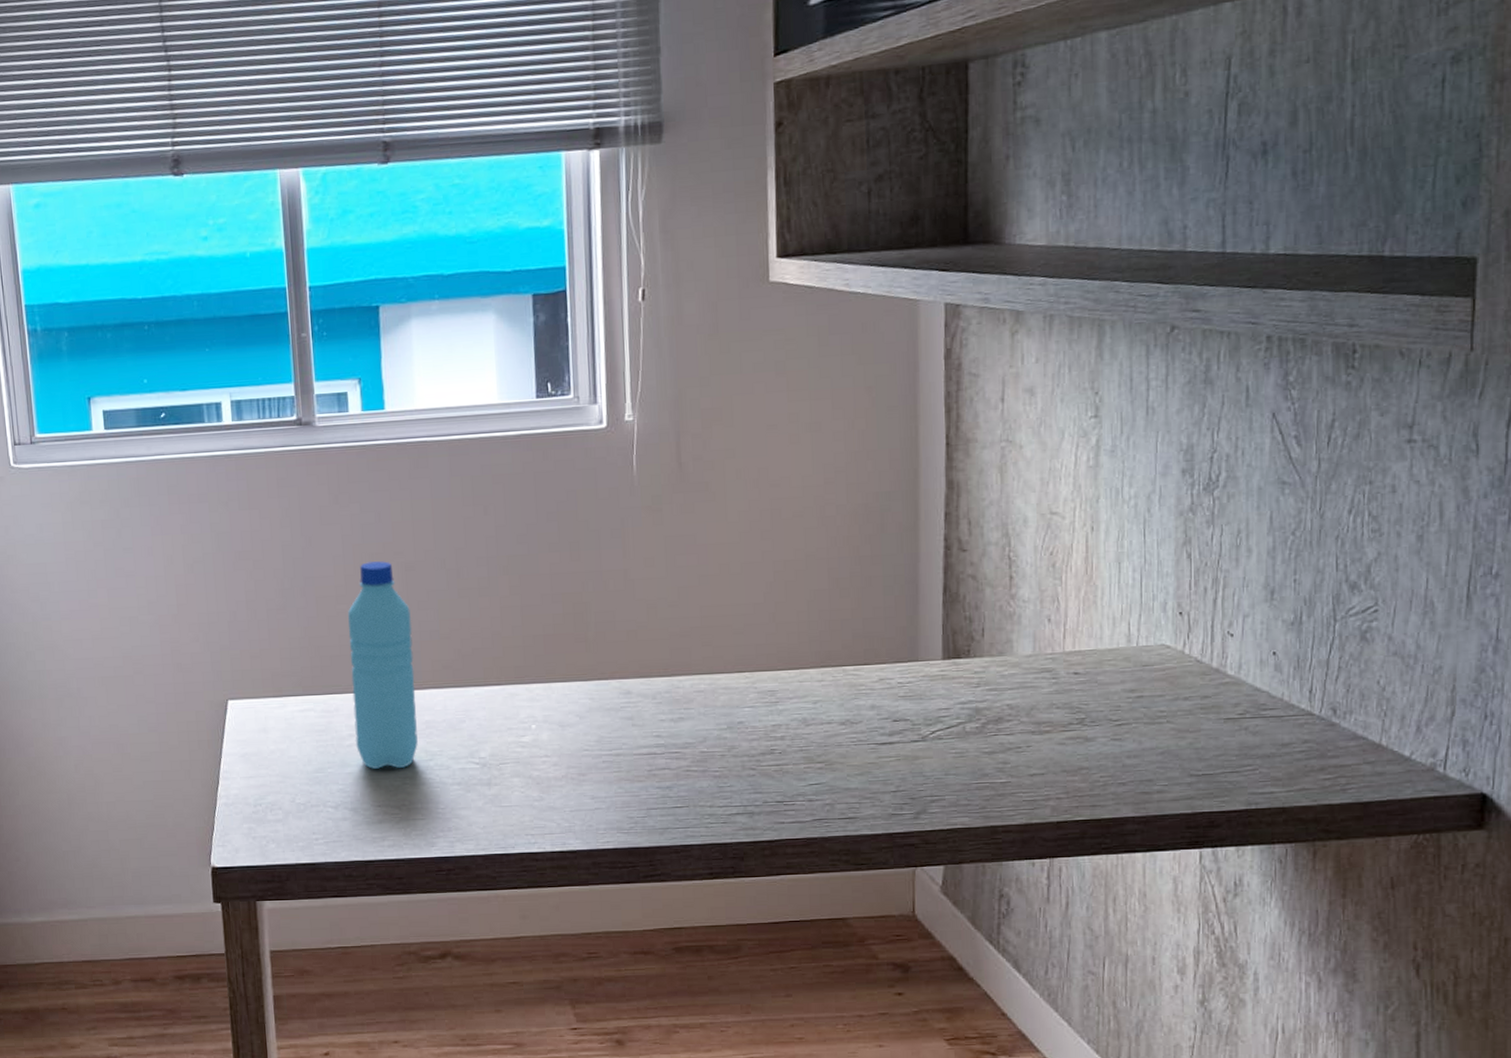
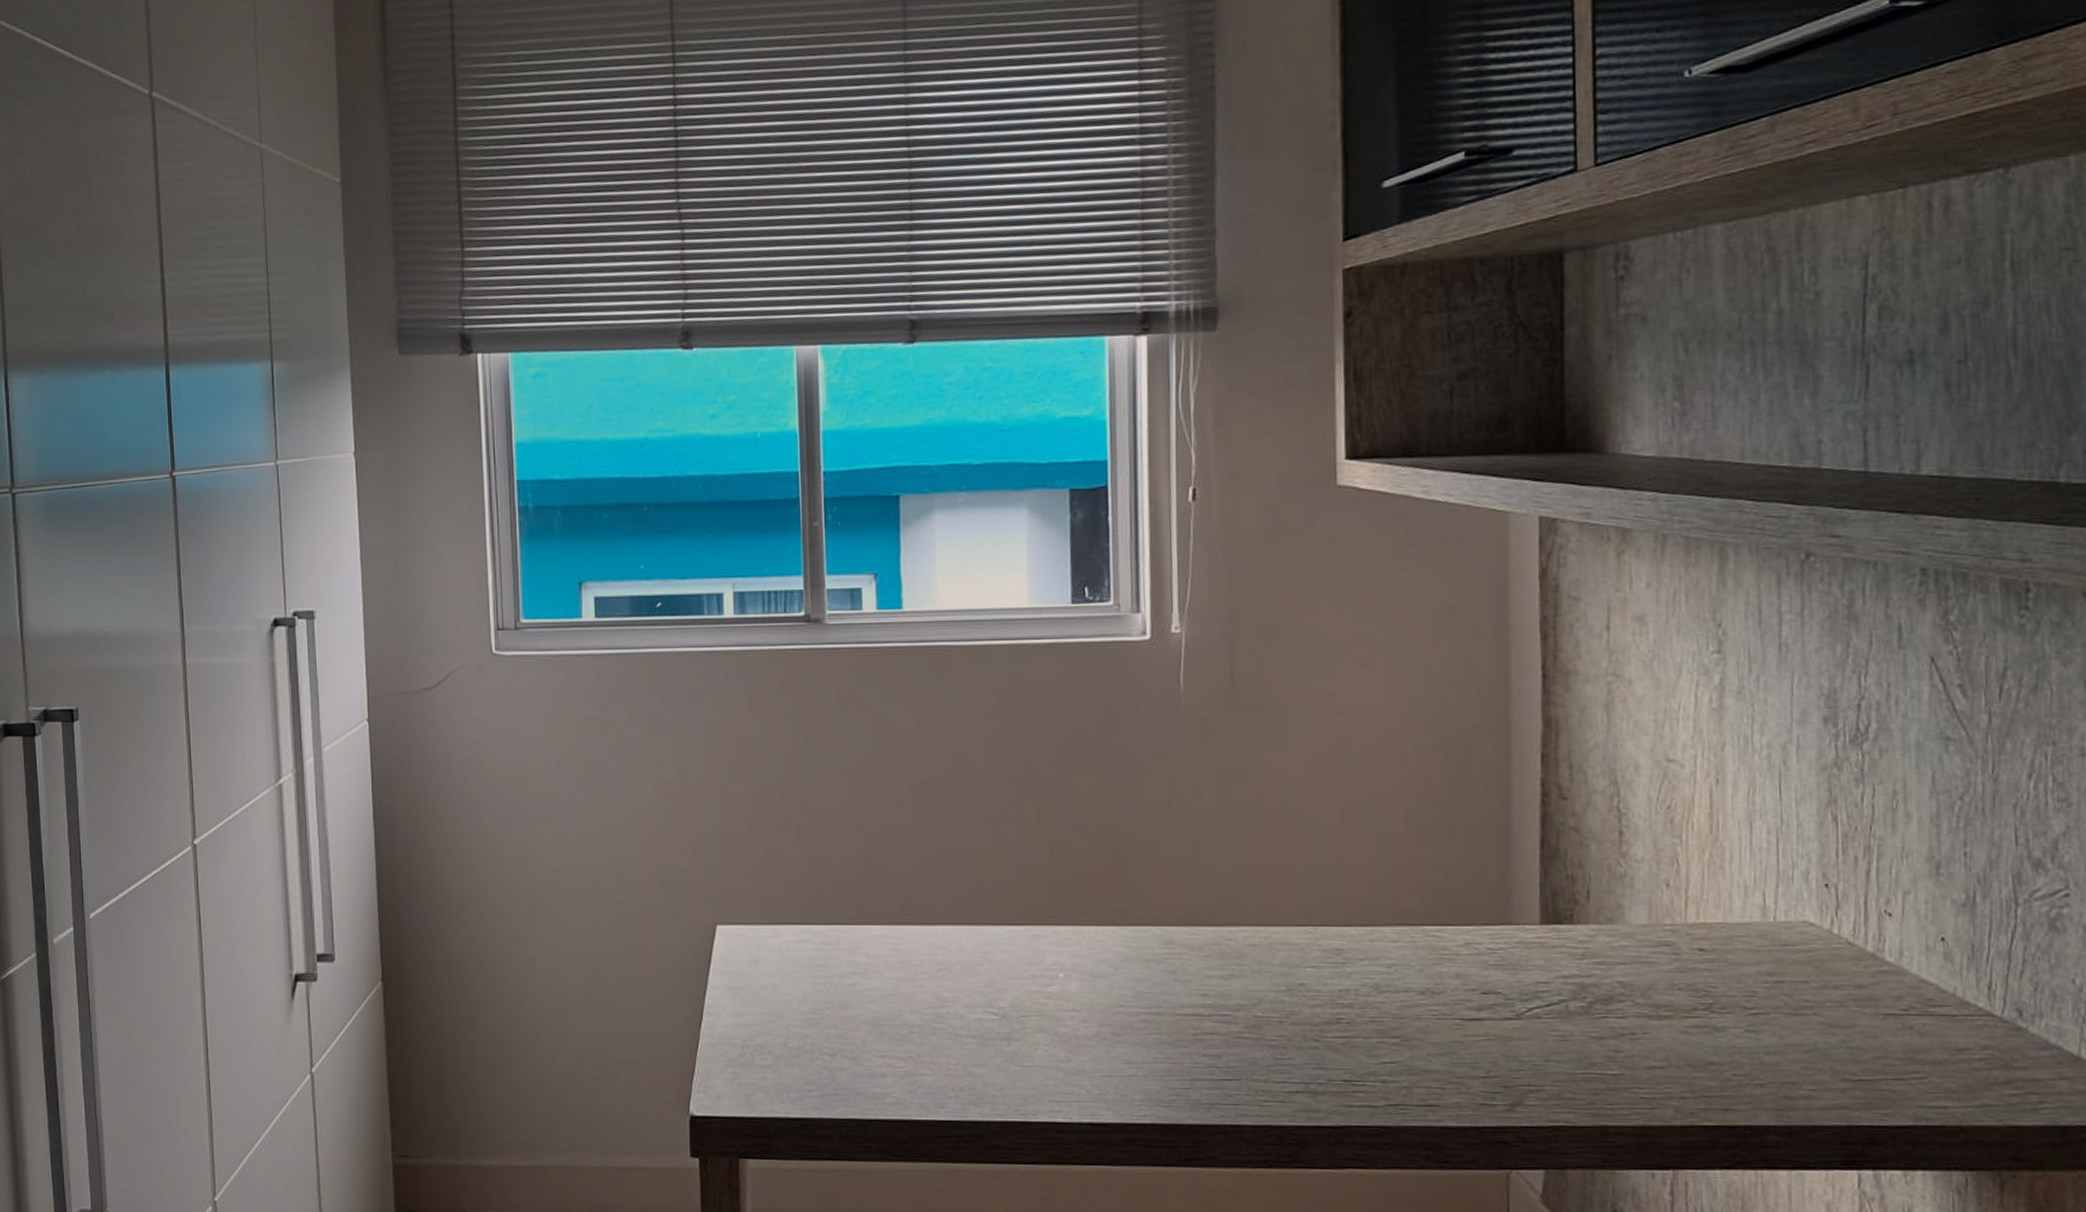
water bottle: present [348,561,418,769] -> none [853,777,929,1014]

